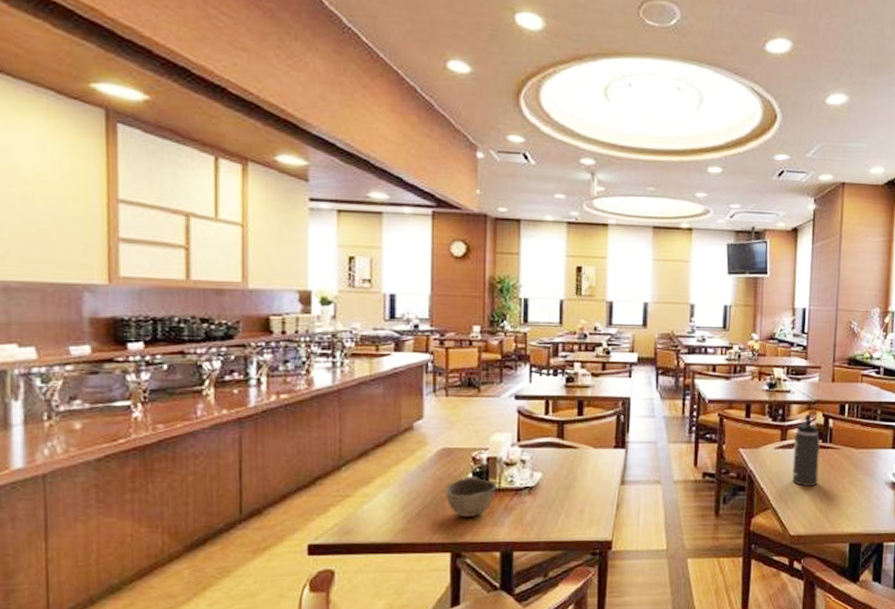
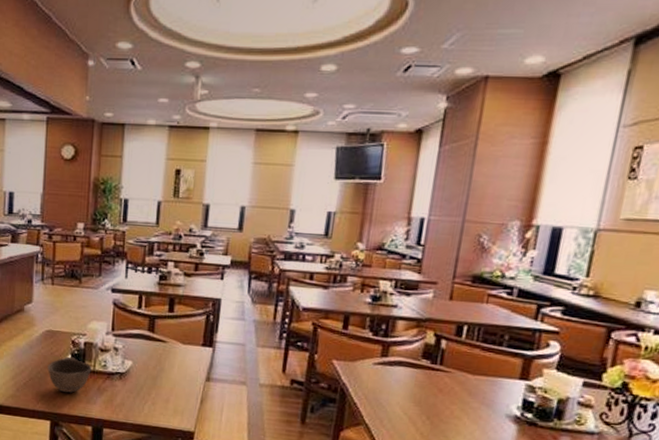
thermos bottle: present [792,415,820,487] -> none [390,332,429,409]

